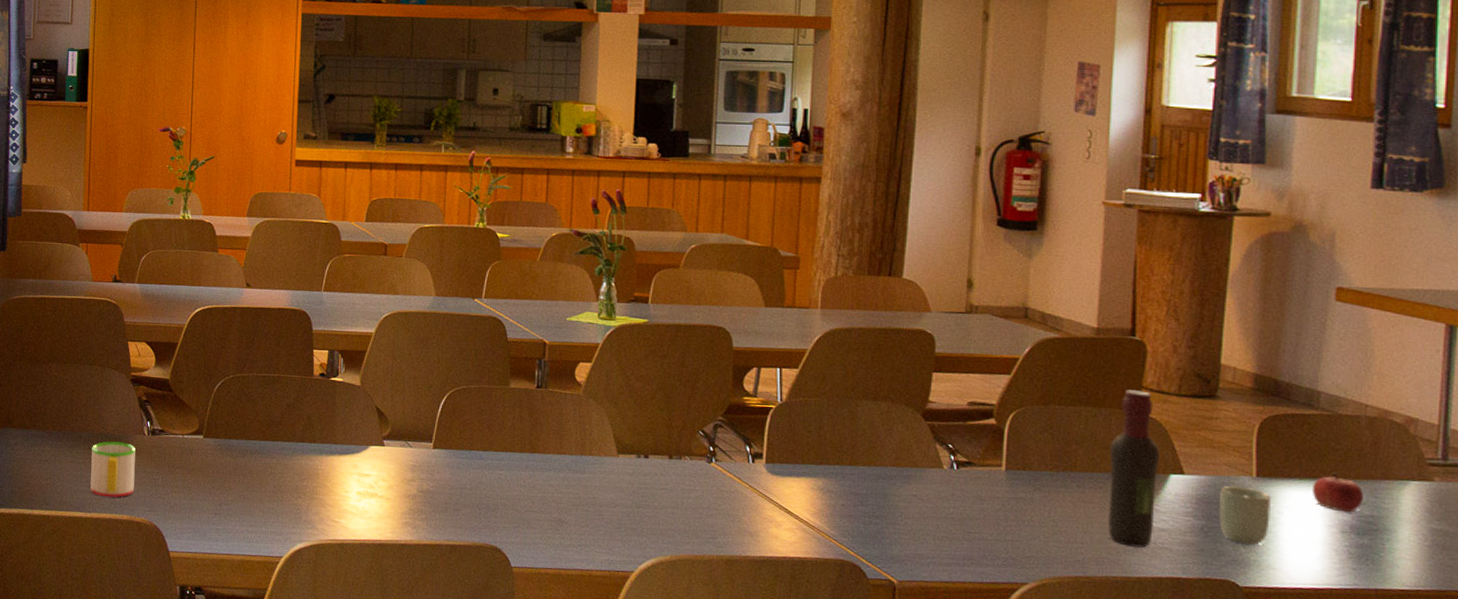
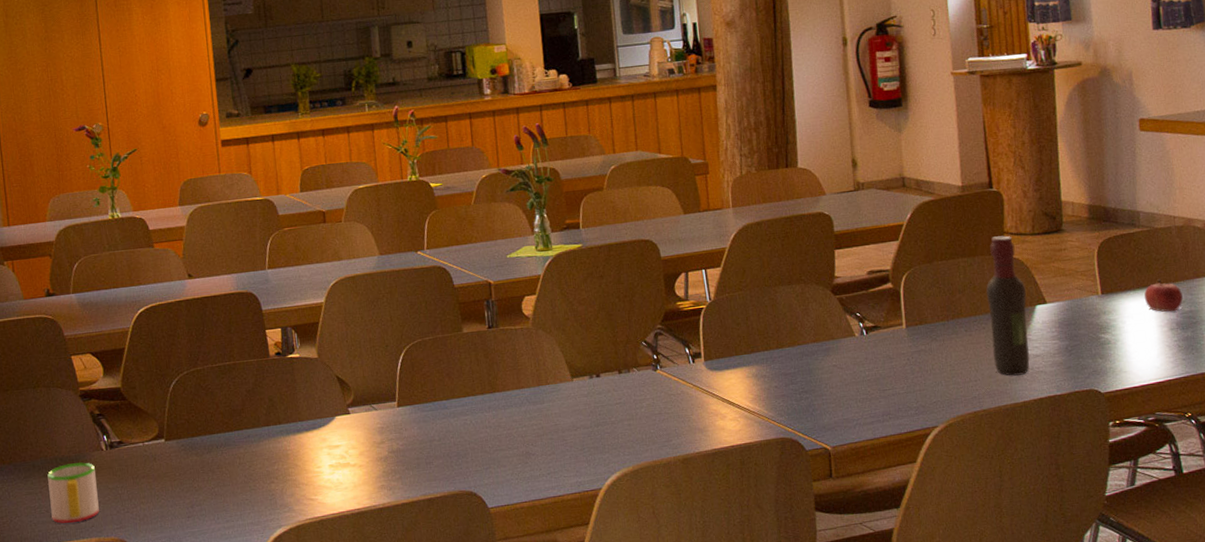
cup: present [1219,485,1272,545] -> none [1076,305,1117,356]

